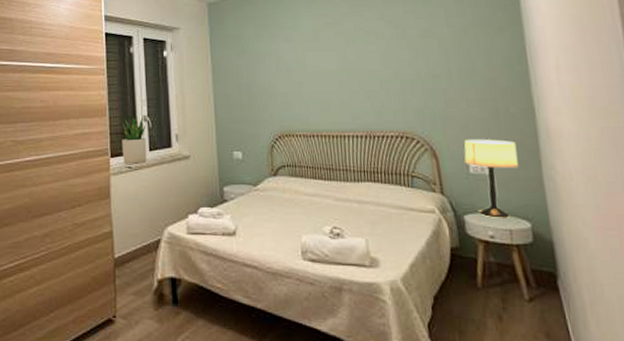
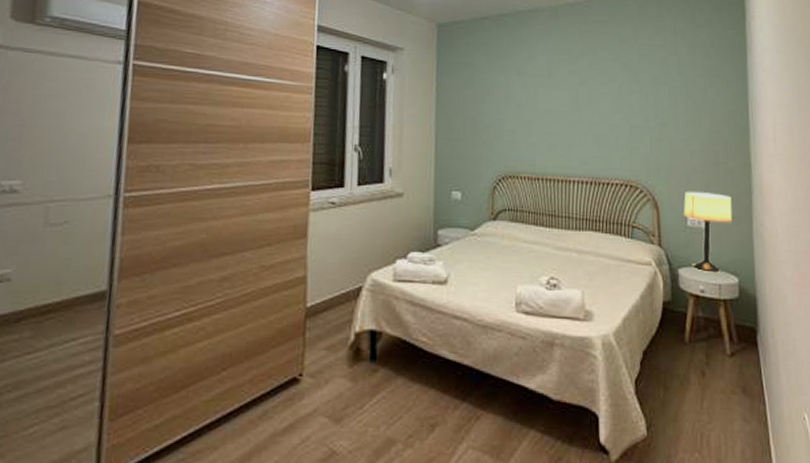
planter: present [122,116,147,165] -> none [325,144,357,201]

